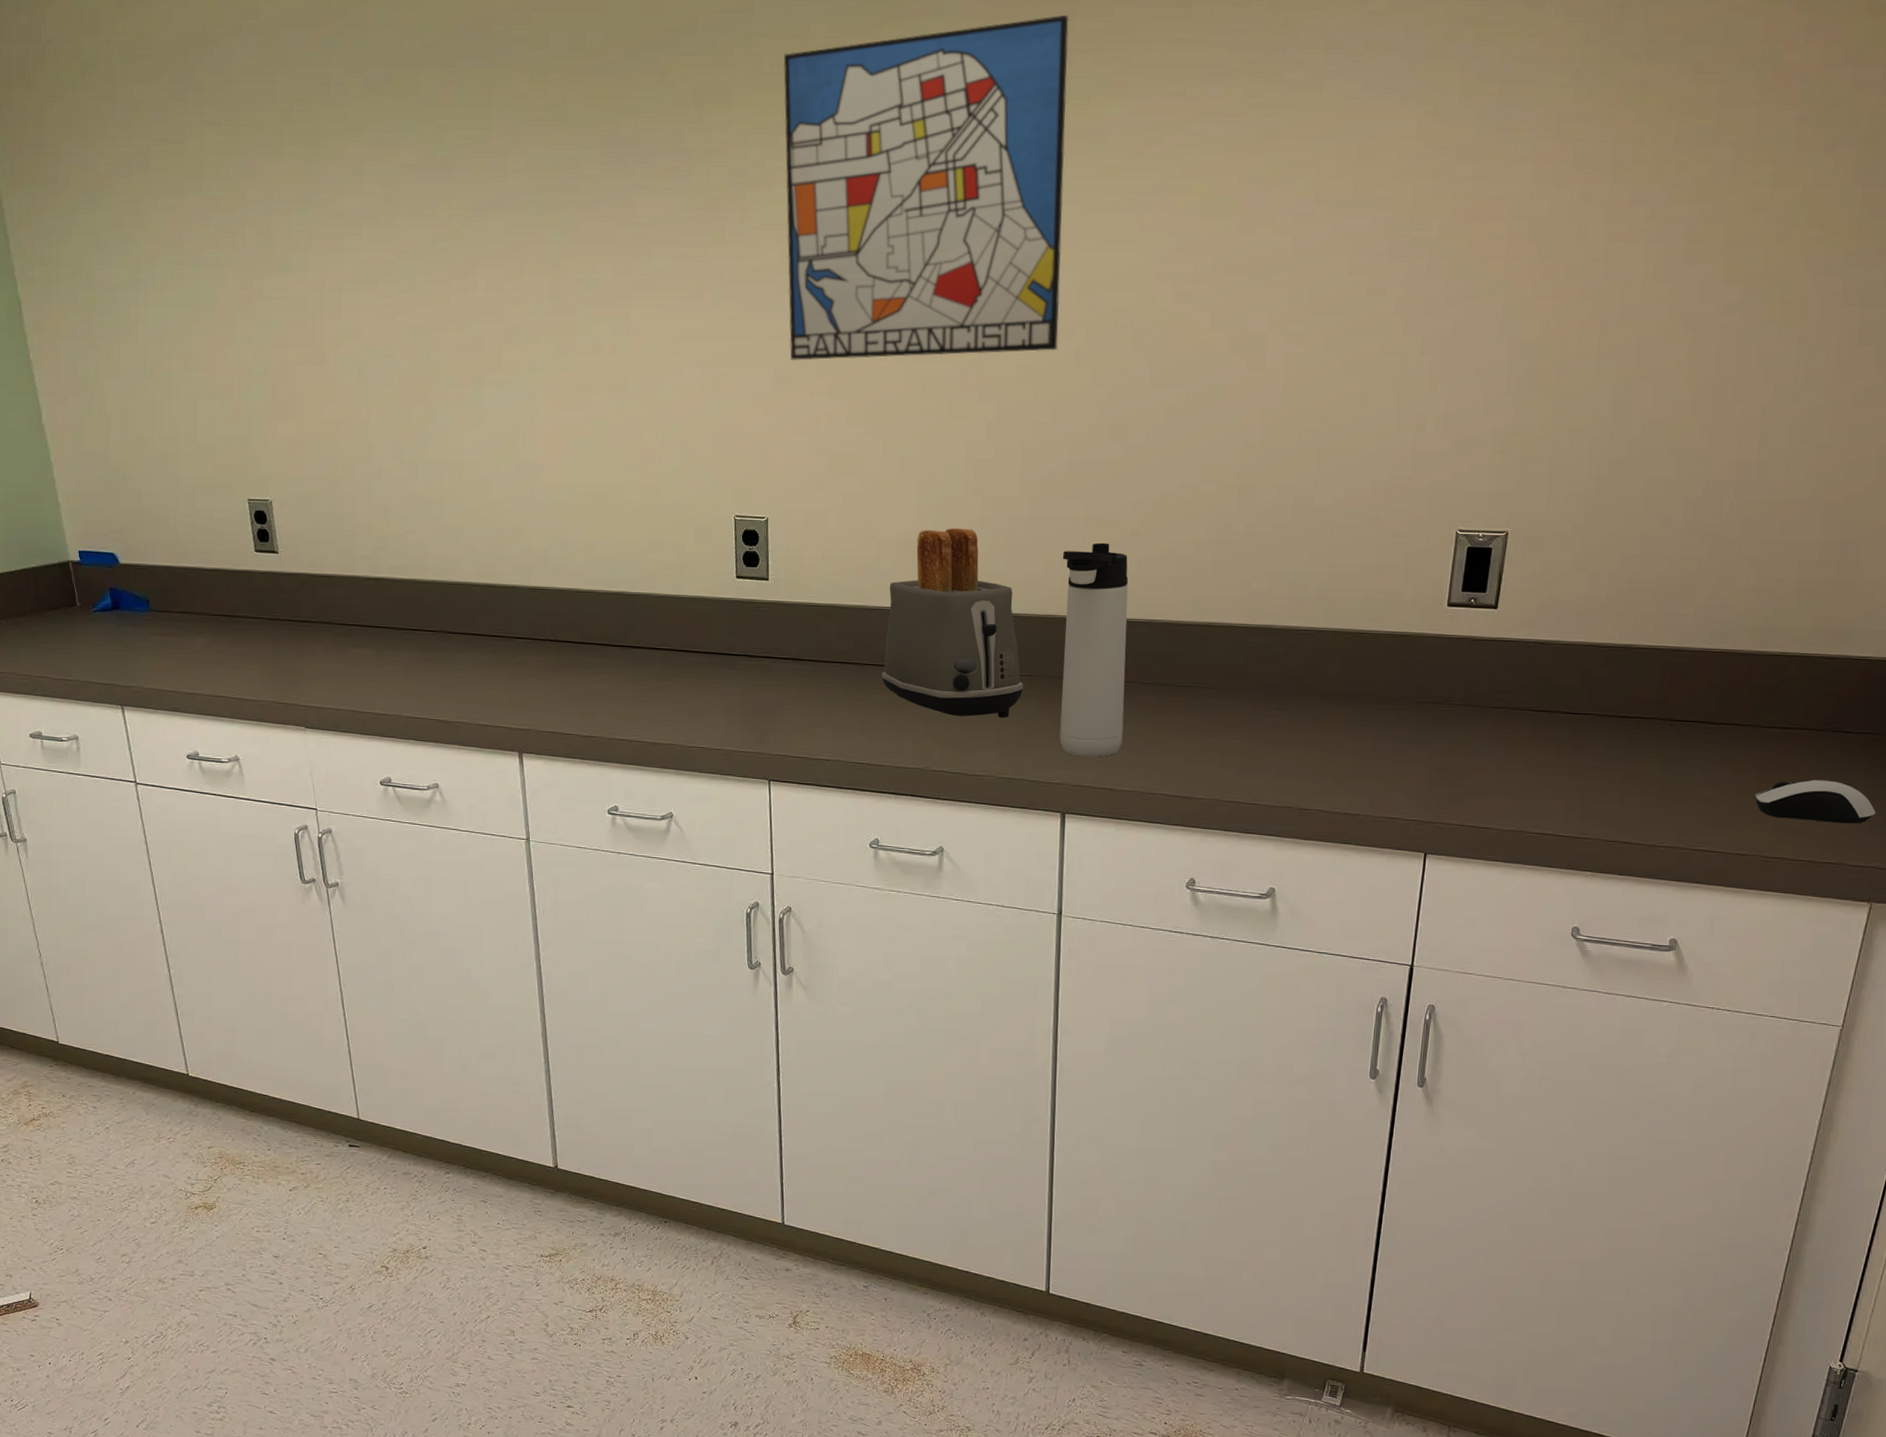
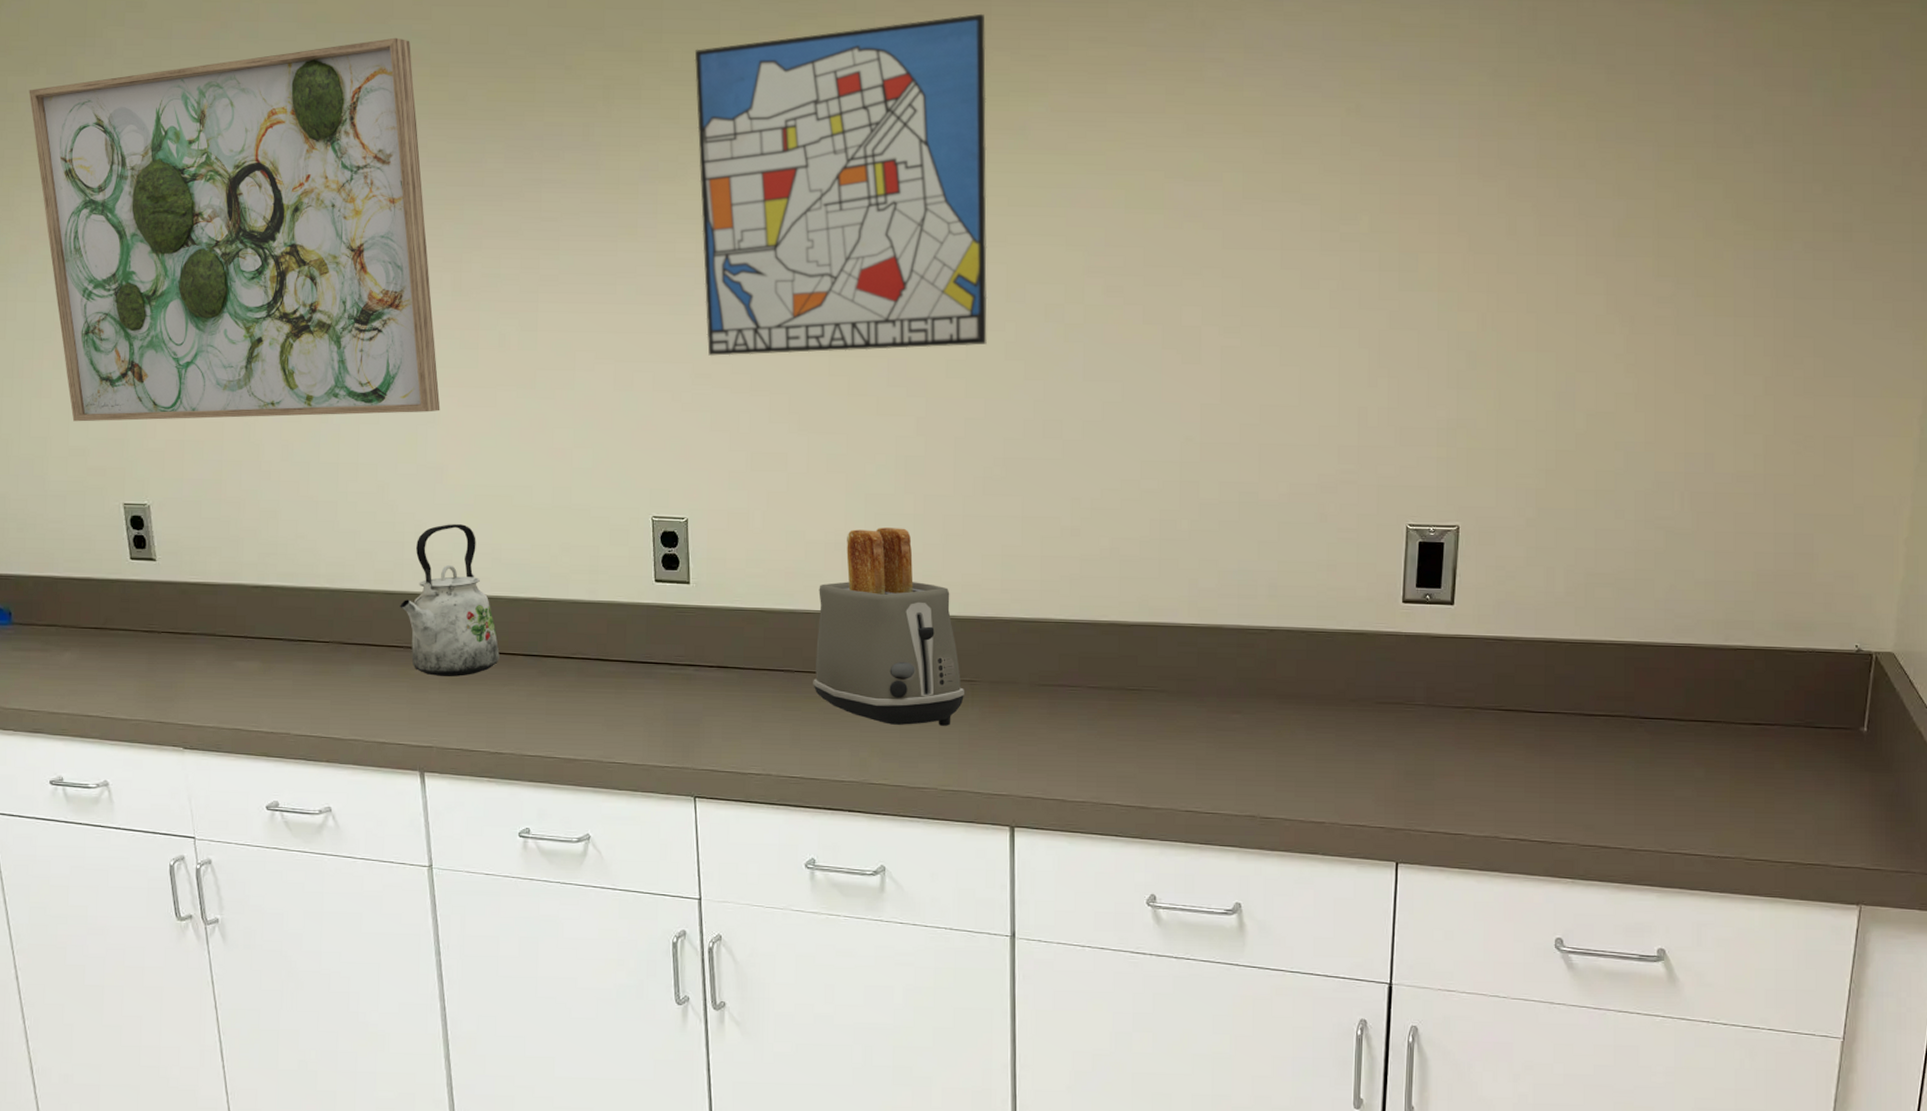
wall art: none [153,43,538,422] -> present [29,37,441,422]
kettle: none [500,521,592,665] -> present [400,524,500,676]
thermos bottle: present [1059,542,1129,757] -> none [1000,541,1072,767]
computer mouse: present [1755,779,1876,824] -> none [1732,777,1856,823]

